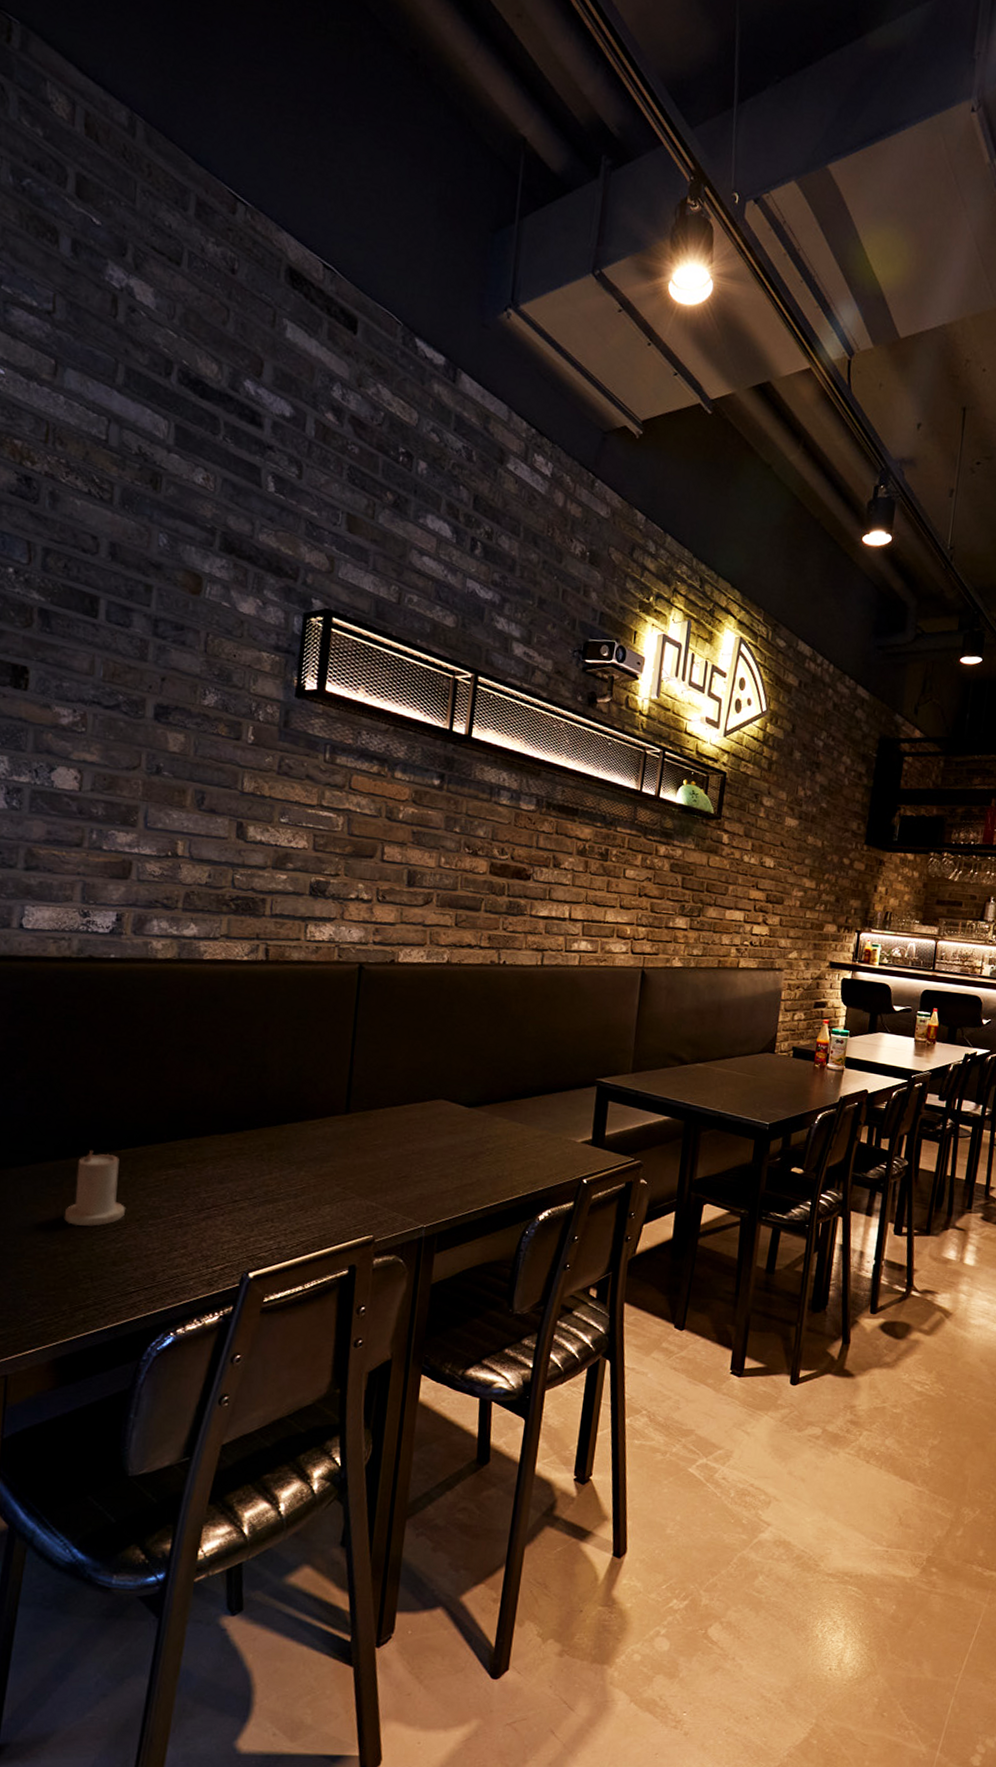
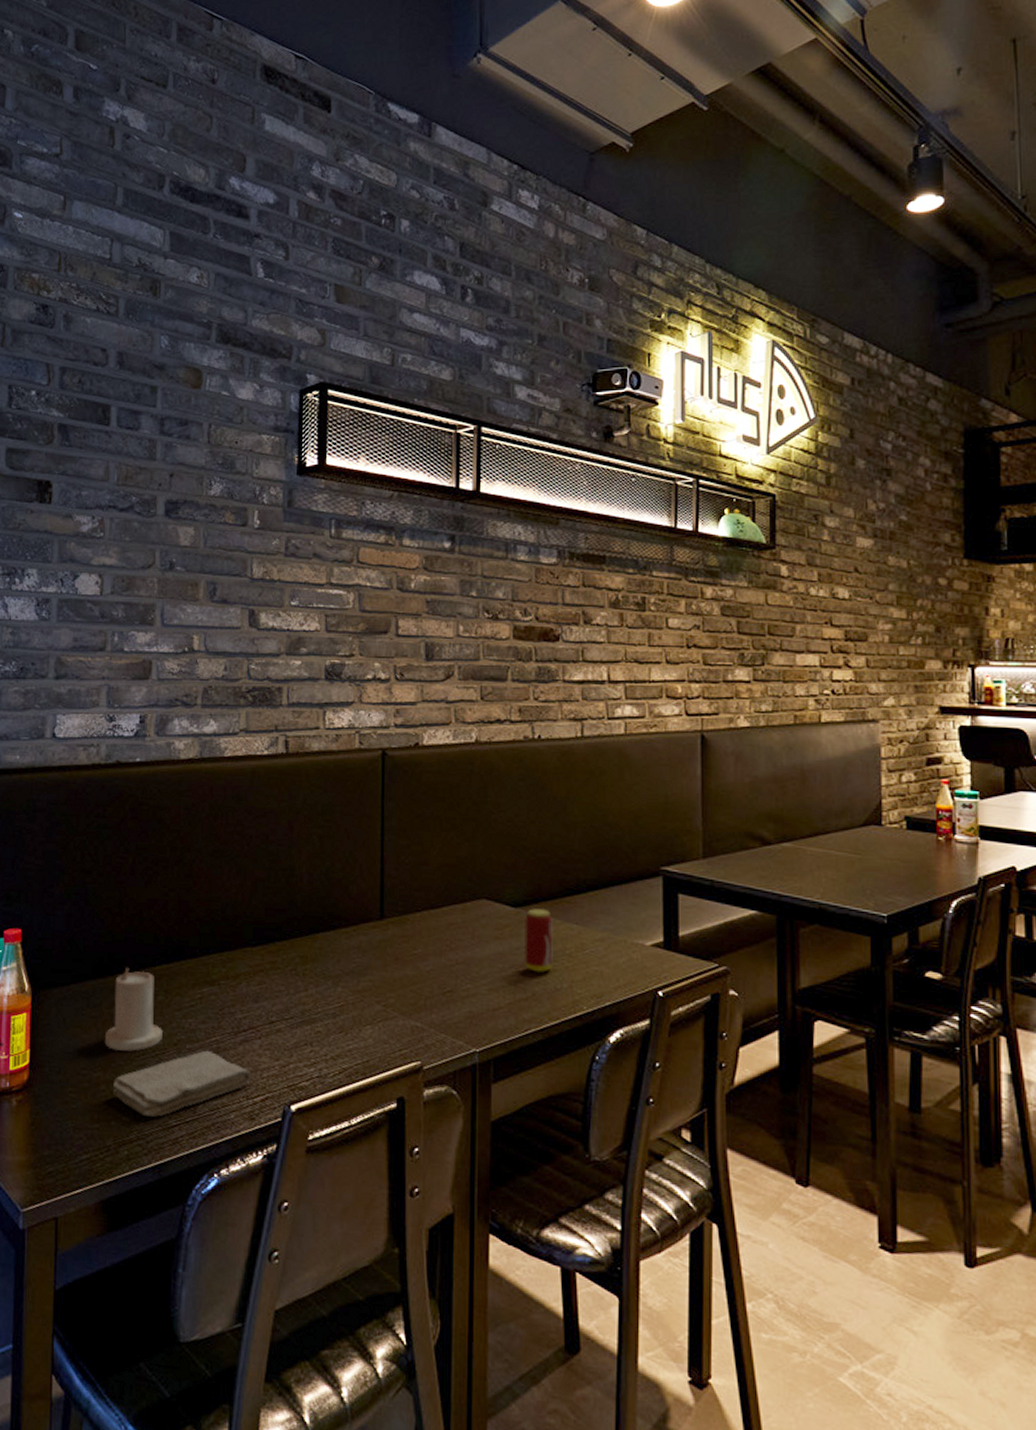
washcloth: none [70,1225,212,1284] -> present [112,1050,251,1117]
beverage can: none [473,1109,501,1163] -> present [525,908,553,974]

